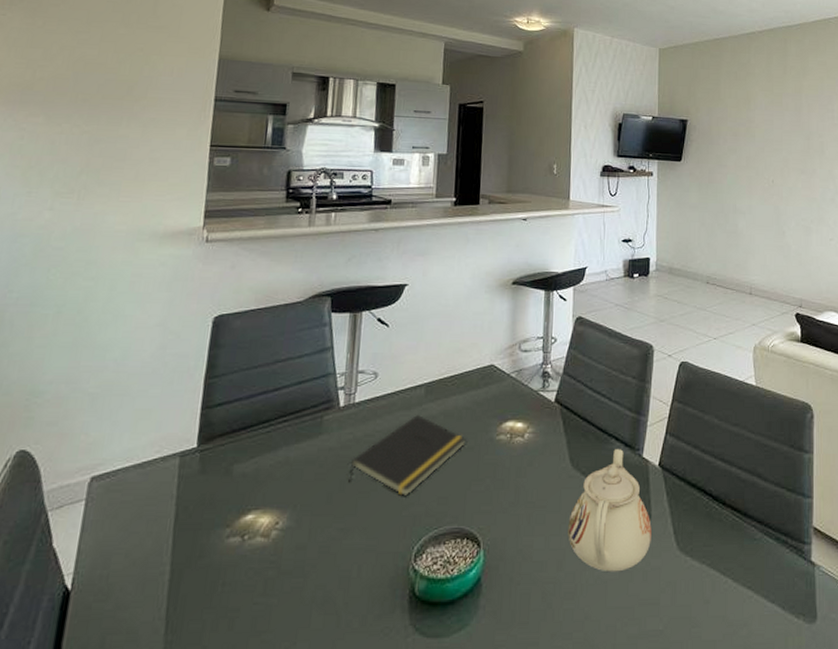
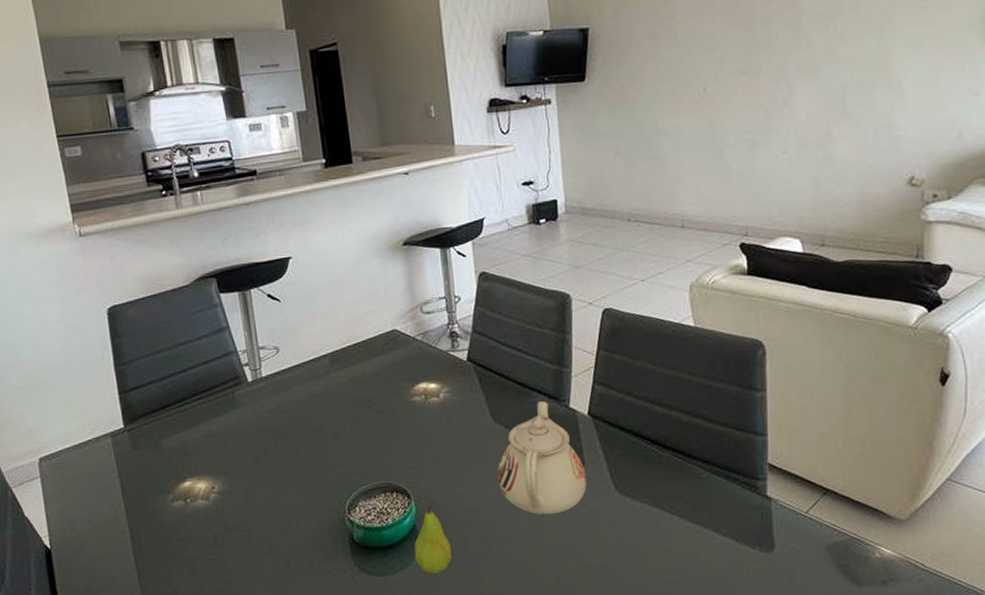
notepad: present [348,415,466,497] -> none [270,384,380,459]
fruit: none [474,551,514,637] -> present [414,501,453,574]

